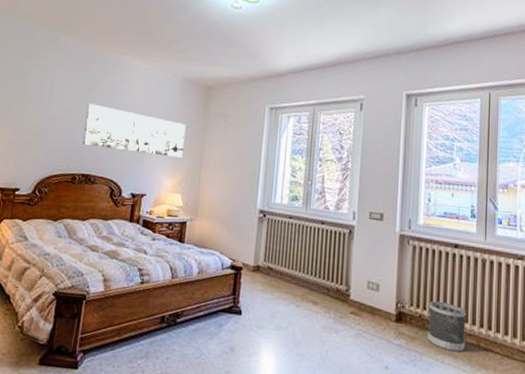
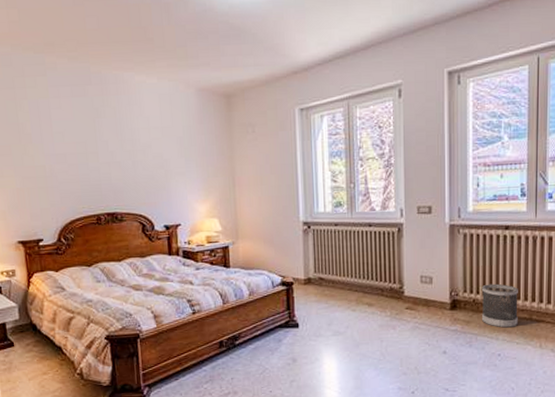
wall art: present [82,103,186,158] -> none [95,133,213,182]

